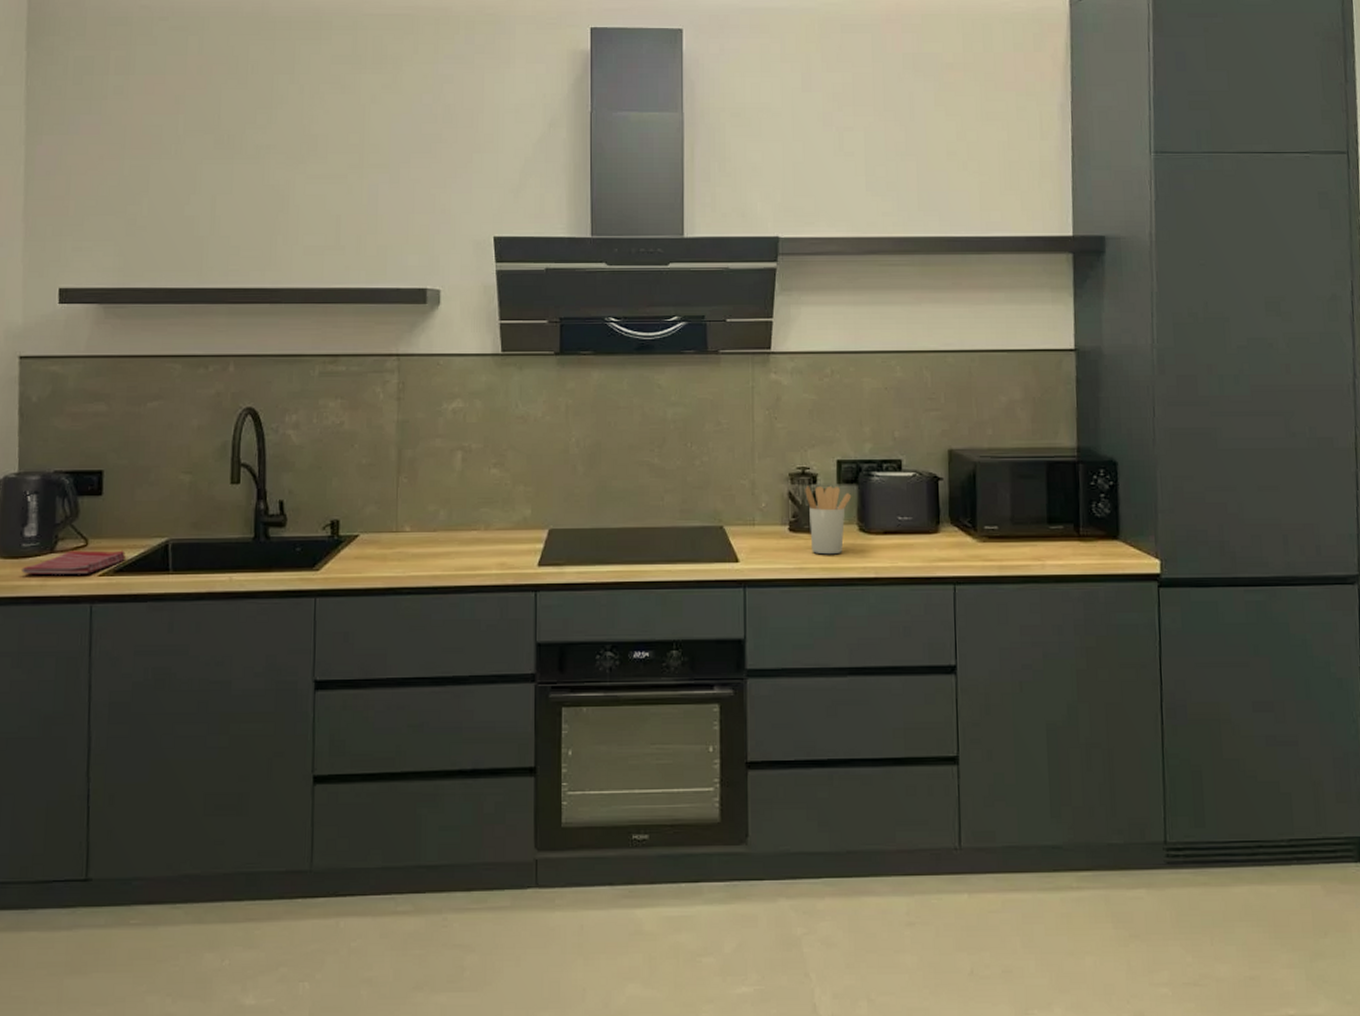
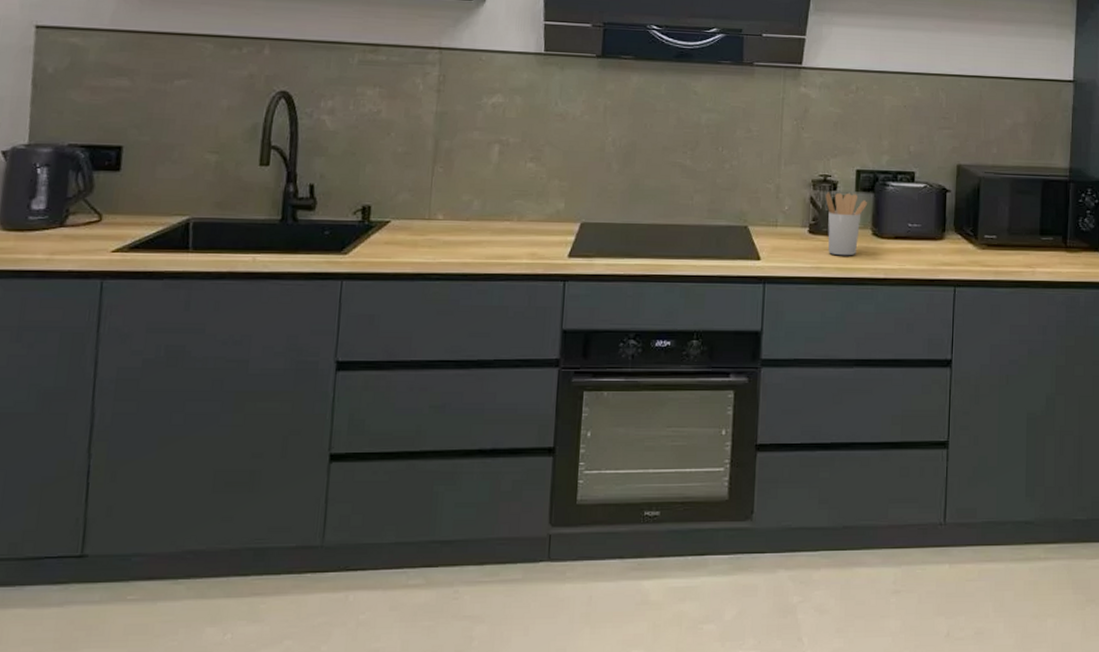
dish towel: present [22,550,127,574] -> none [27,225,144,250]

